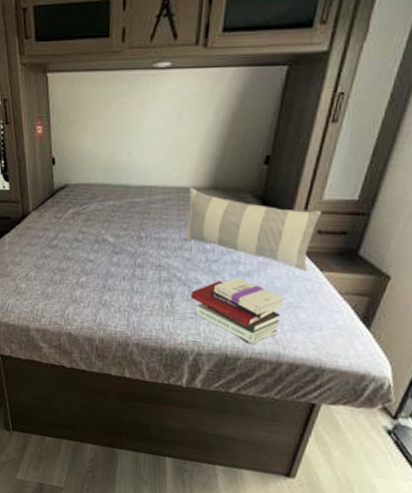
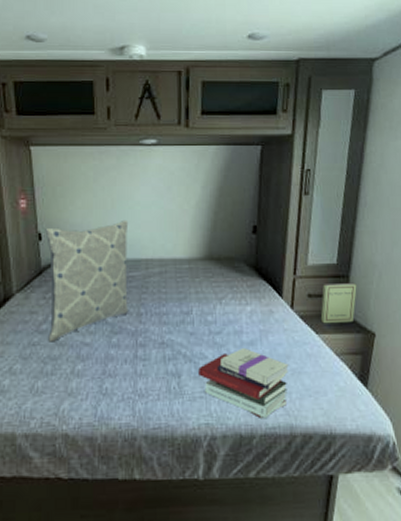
pillow: none [58,146,136,256] -> present [45,219,129,342]
pillow: present [182,187,323,272] -> none [183,258,309,336]
book: none [327,220,378,264] -> present [320,282,357,324]

